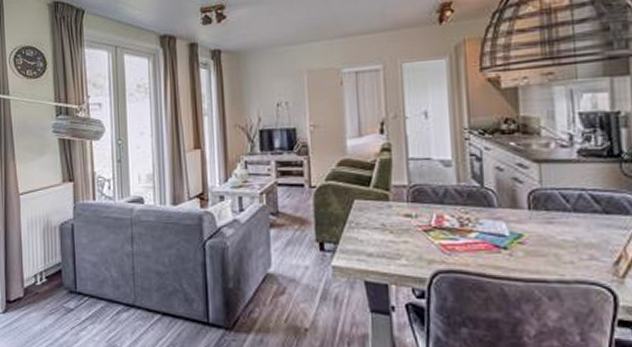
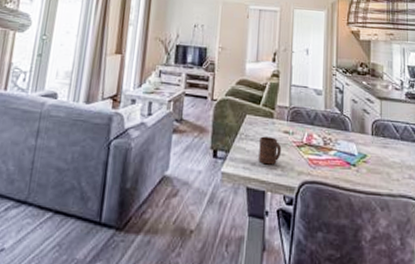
cup: none [374,222,404,255] -> present [259,136,282,165]

